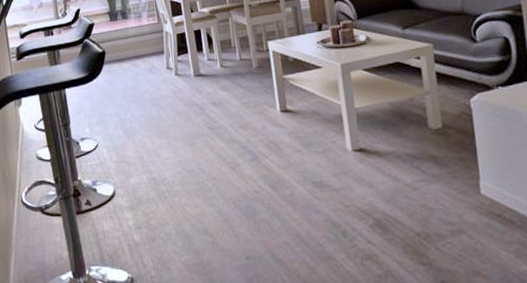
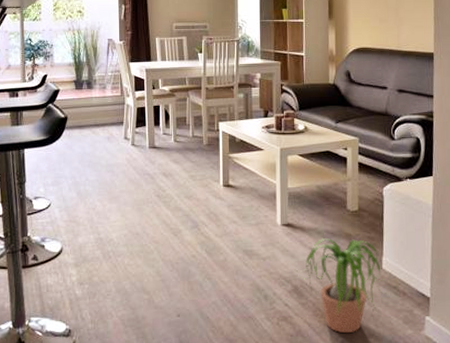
potted plant: none [374,162,490,272] -> present [294,238,387,334]

